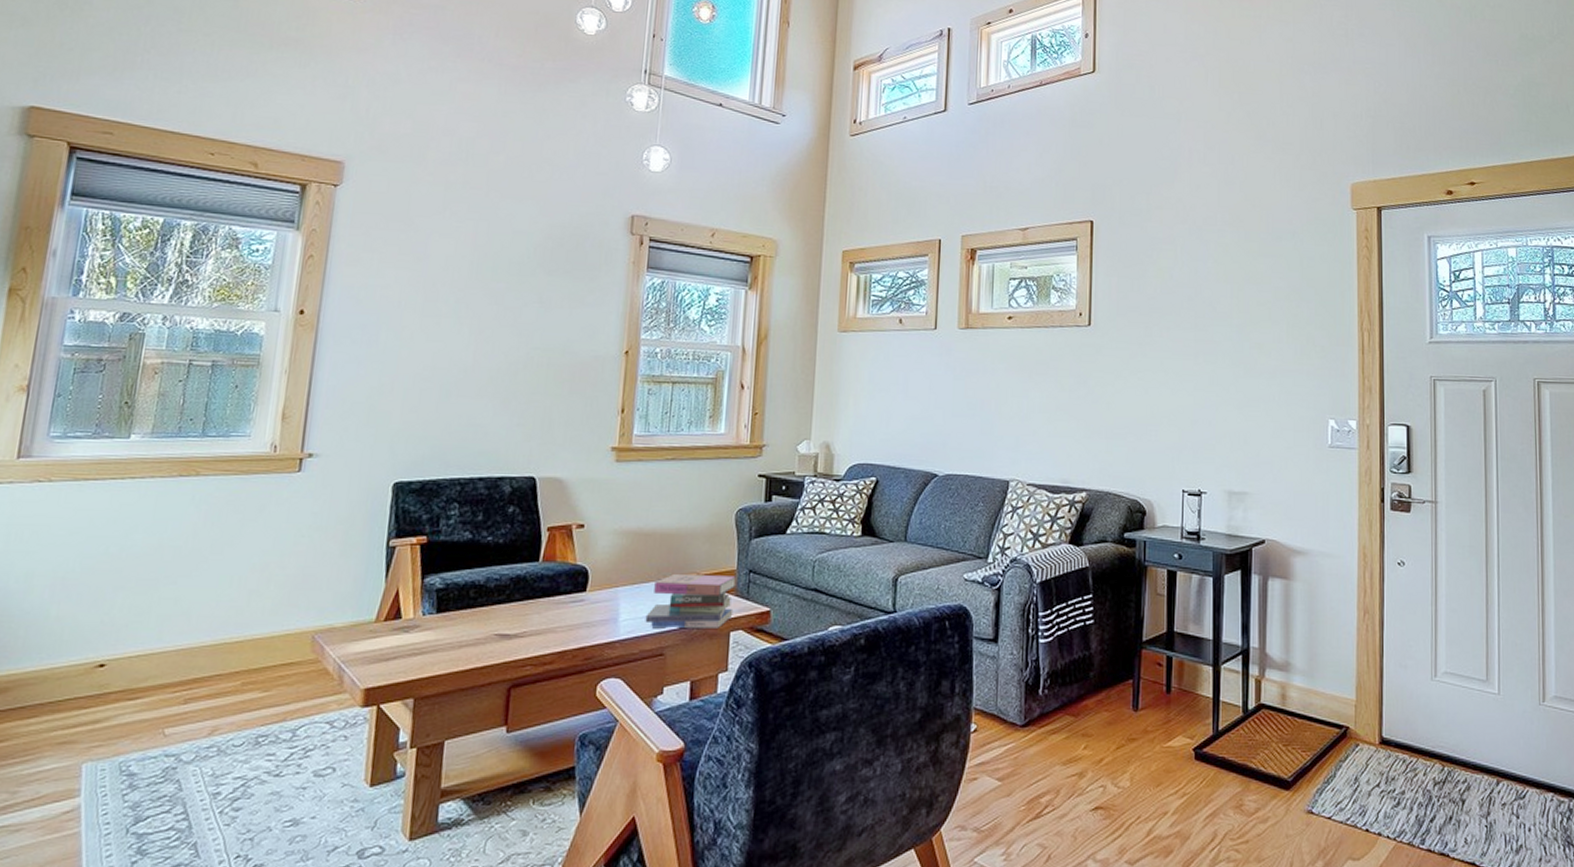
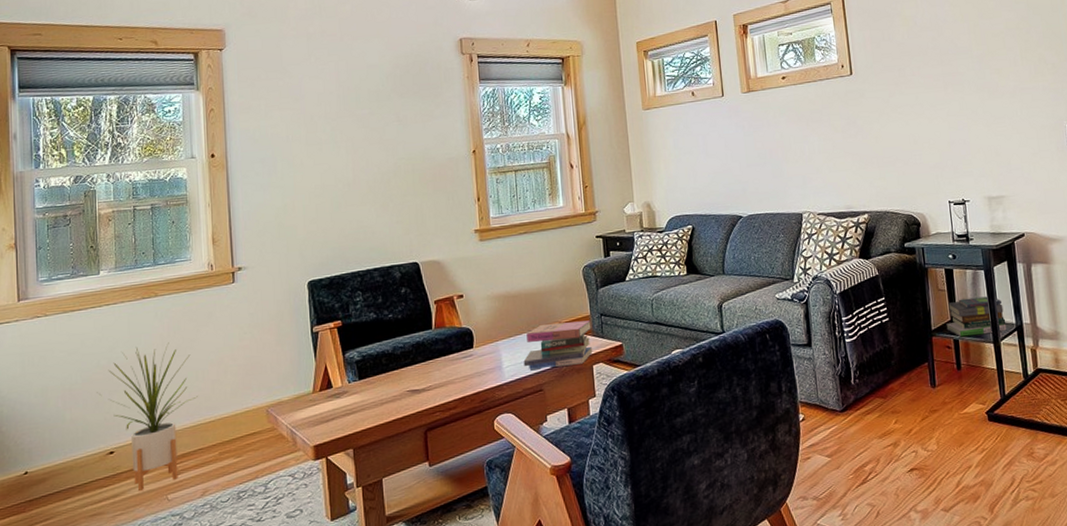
house plant: none [97,535,228,720] -> present [97,342,198,492]
books: none [1160,608,1231,655] -> present [946,296,1007,337]

